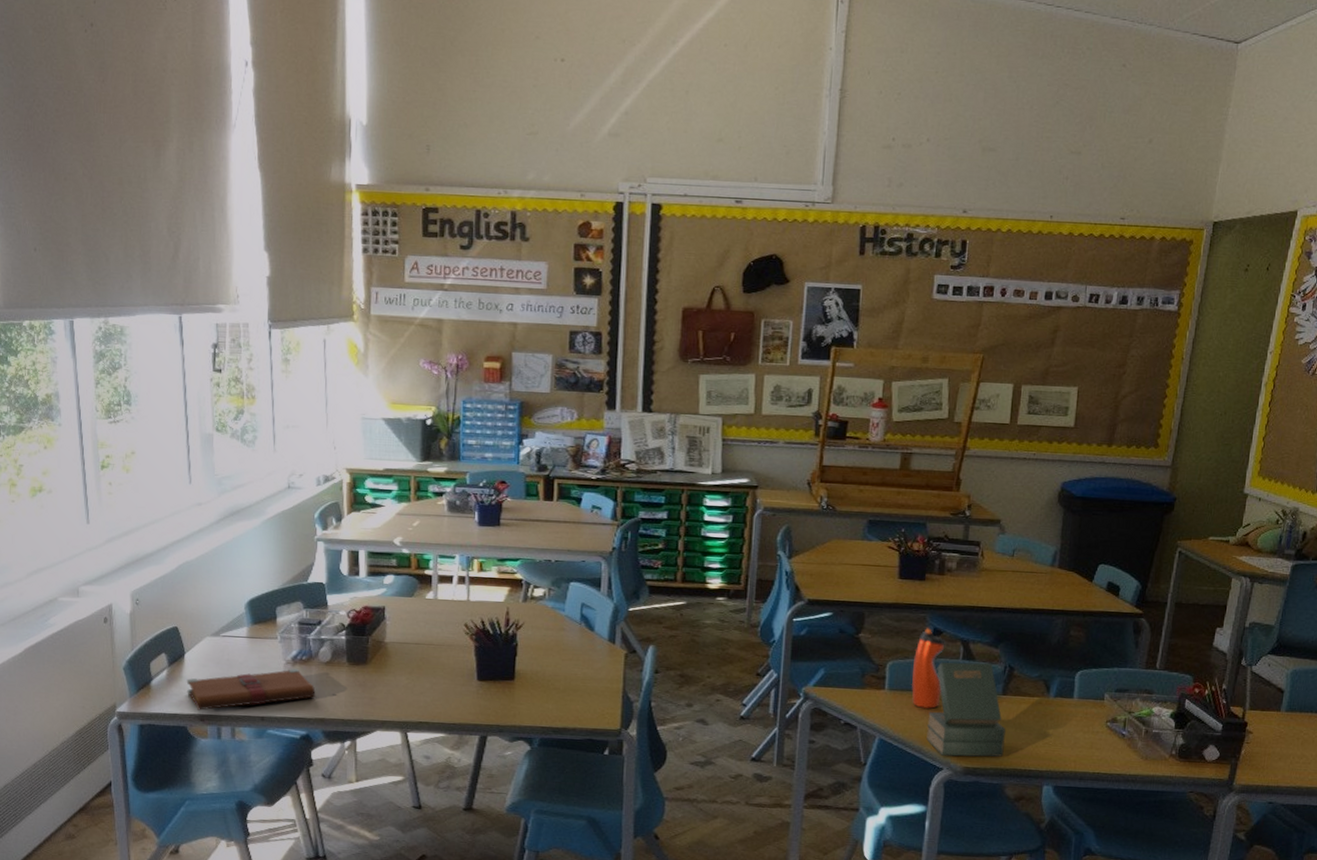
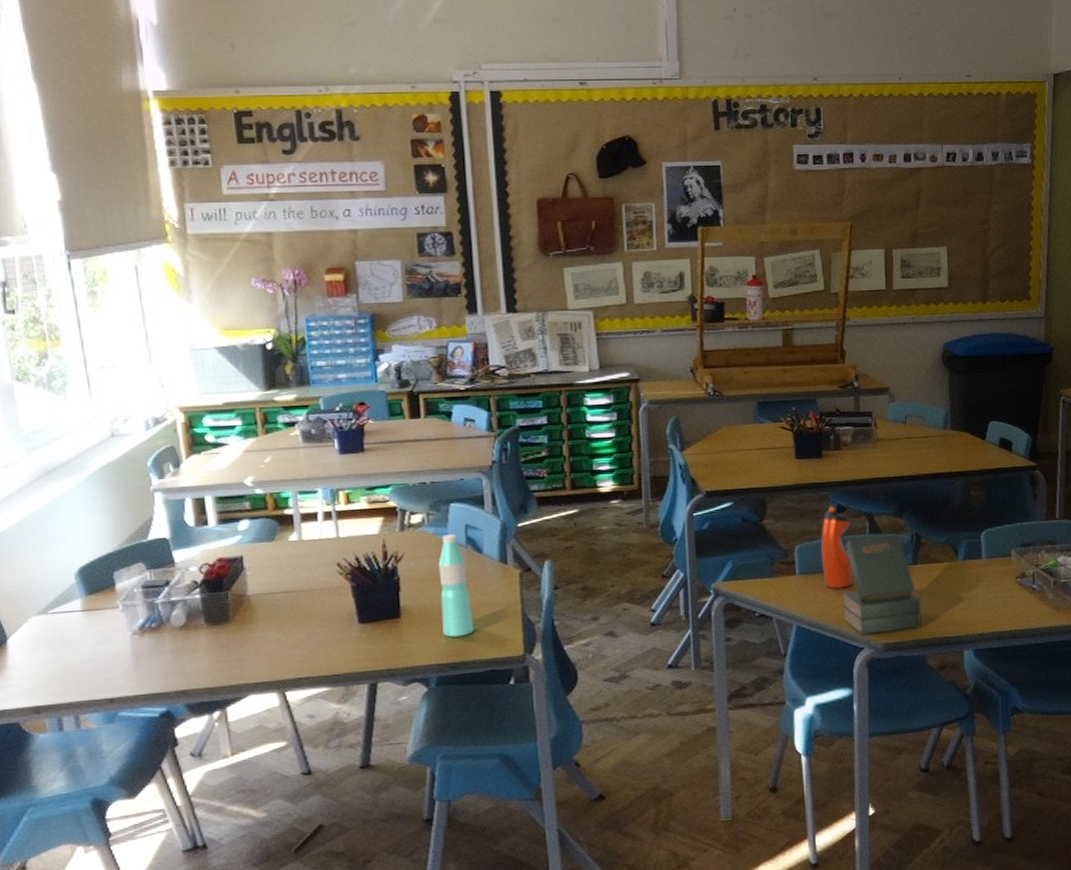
book: present [186,669,316,711] -> none [12,639,172,702]
water bottle: none [550,610,579,705] -> present [438,534,474,637]

